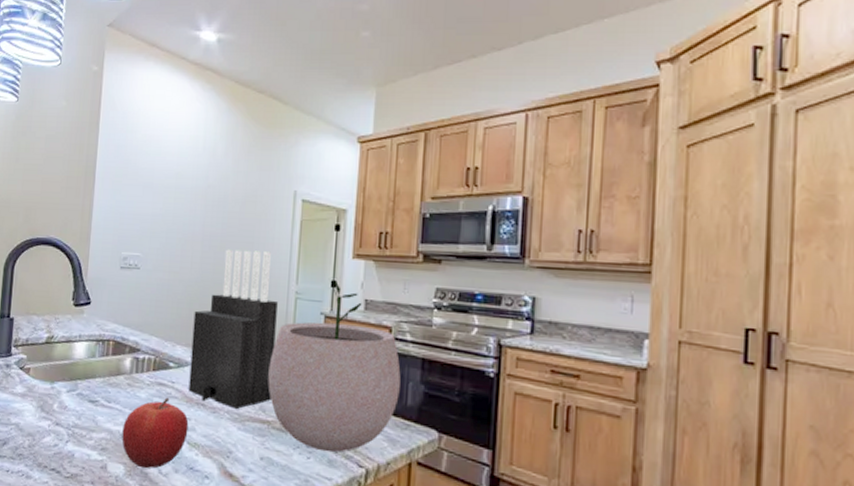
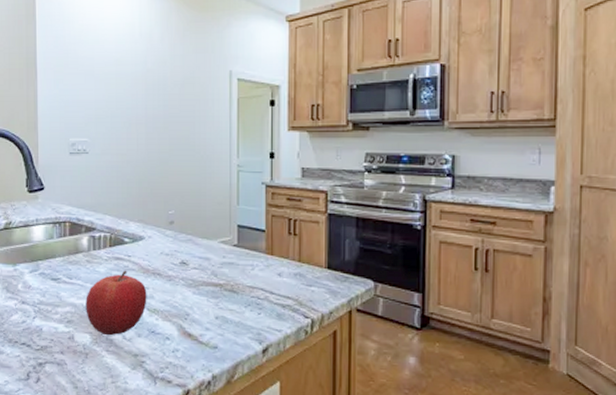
knife block: present [188,249,278,409] -> none [144,129,222,275]
plant pot: present [268,282,401,452] -> none [217,153,338,307]

